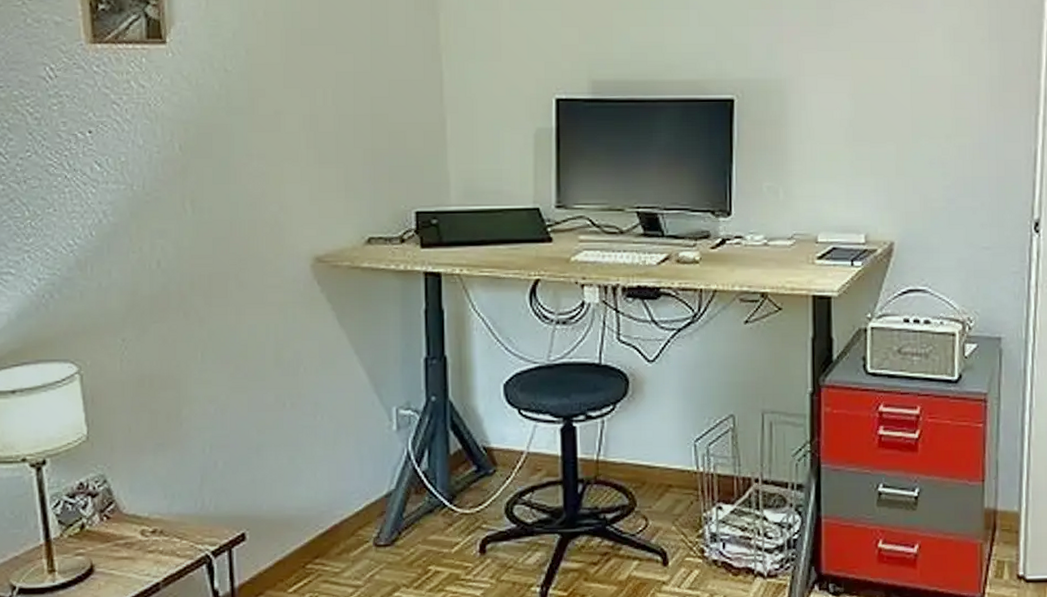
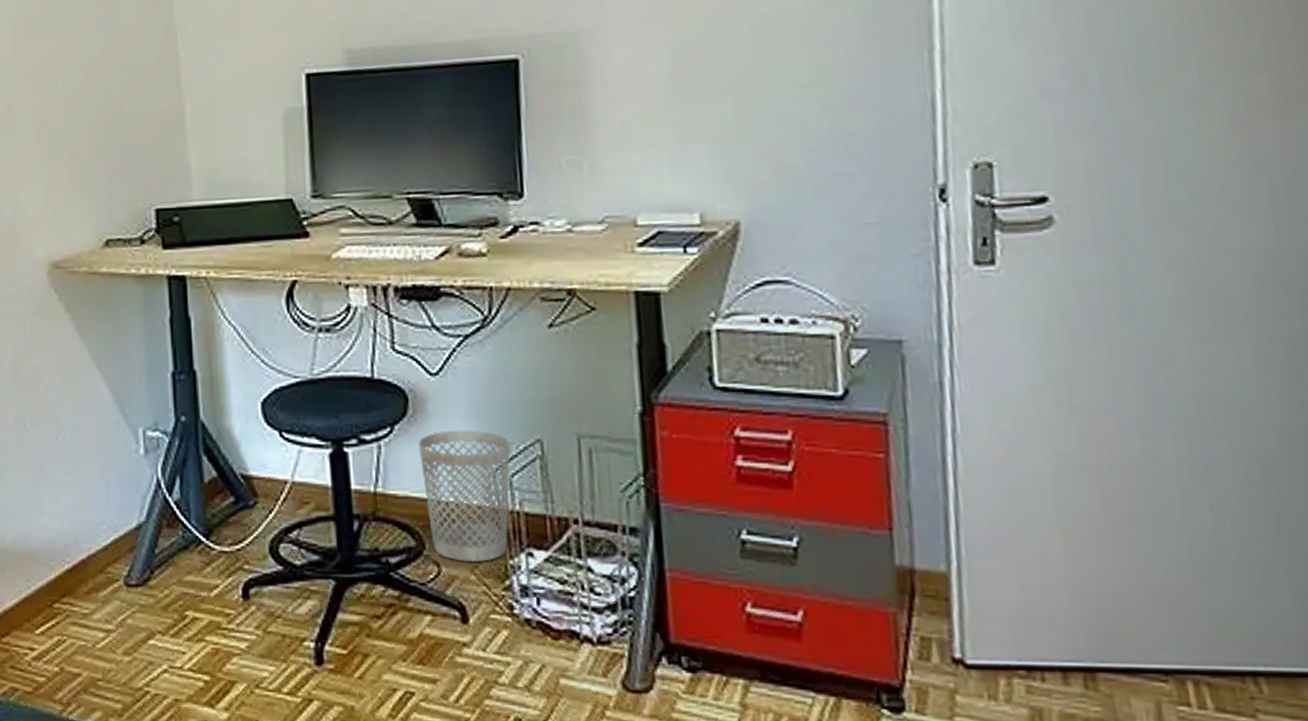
wastebasket: none [635,407,709,516] -> present [418,430,510,562]

